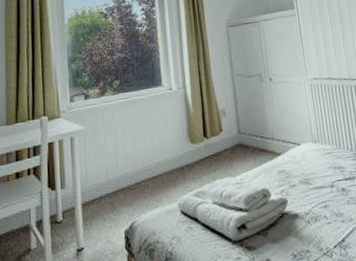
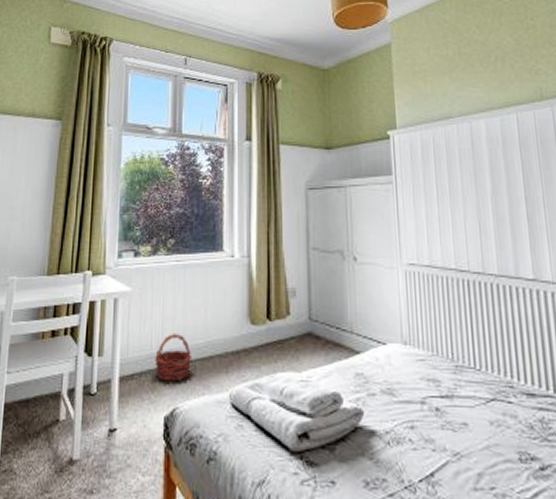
basket: none [111,160,145,201] -> present [155,334,193,382]

